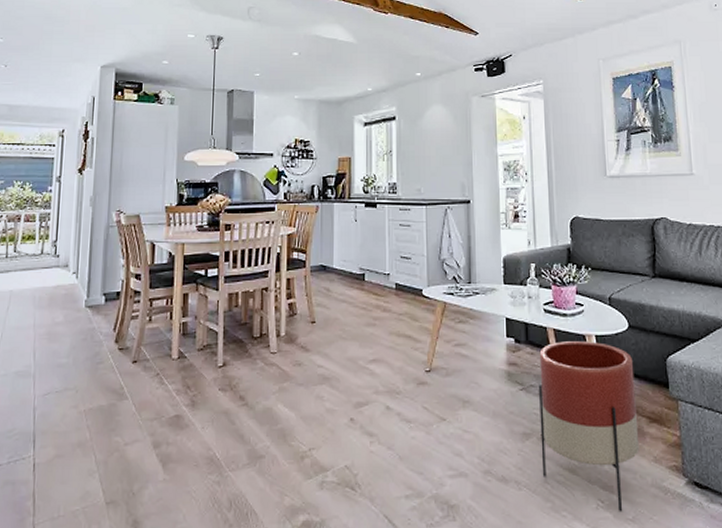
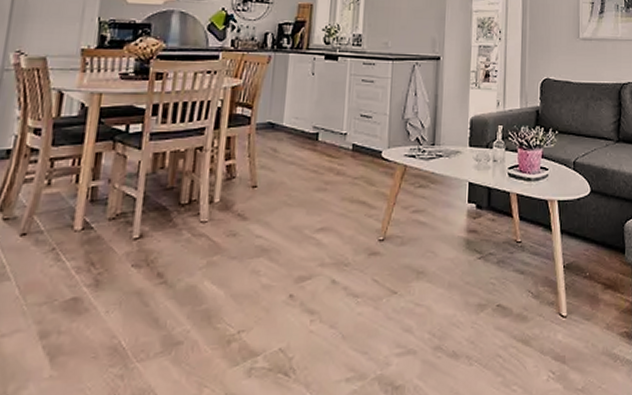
planter: present [539,341,640,512] -> none [495,206,593,383]

